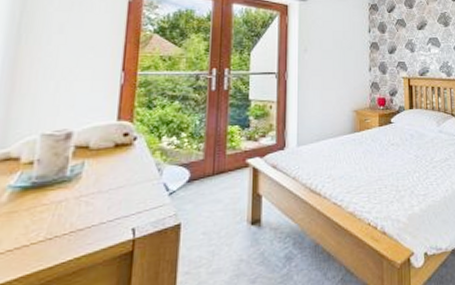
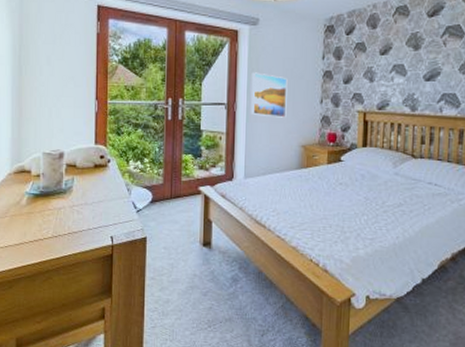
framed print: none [302,43,338,85] -> present [250,72,288,118]

